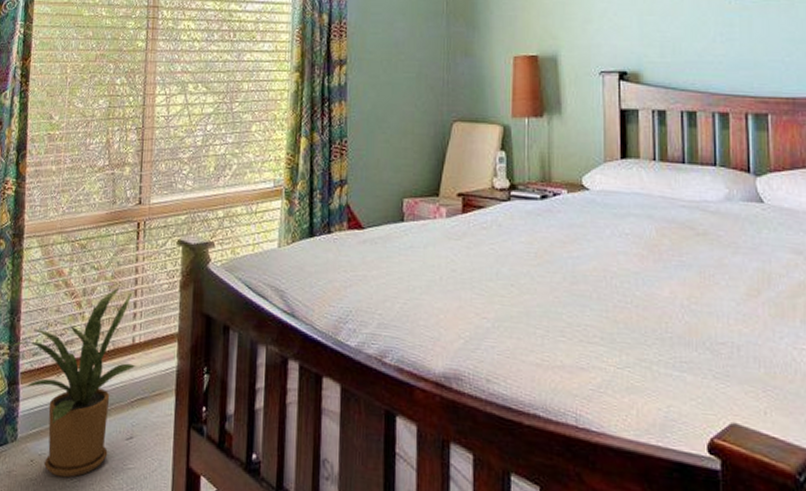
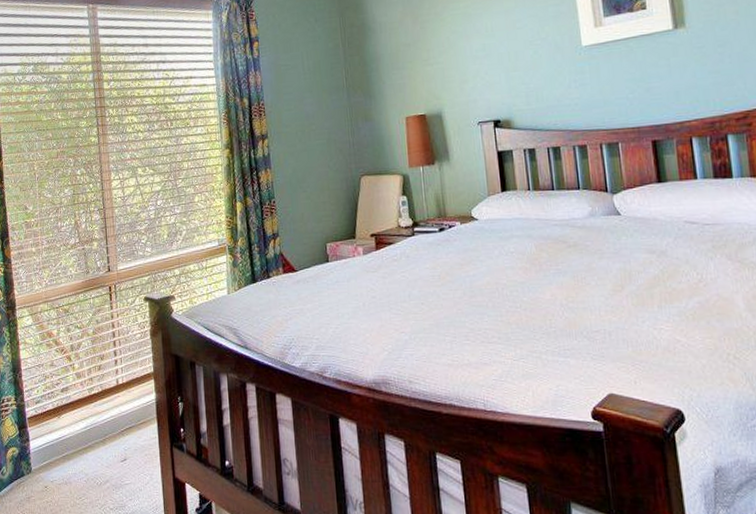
house plant: present [12,288,138,478] -> none [18,341,123,497]

